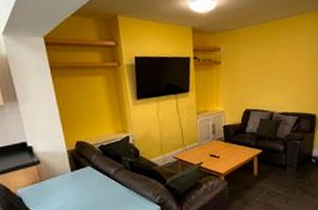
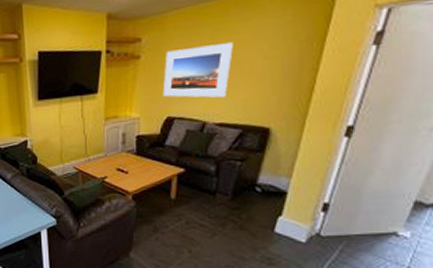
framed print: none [239,52,286,94] -> present [162,41,233,98]

